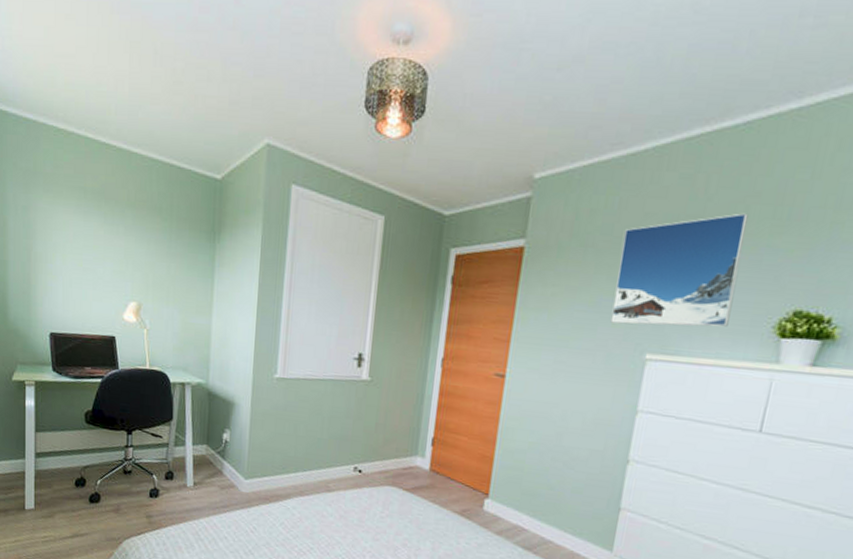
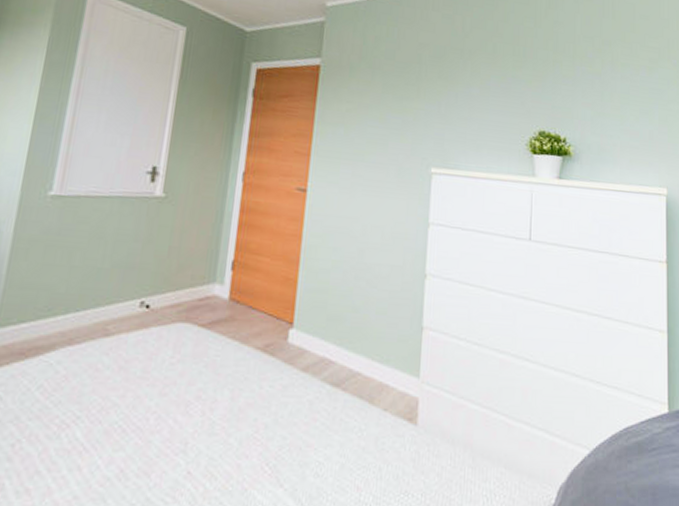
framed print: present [610,213,749,327] -> none [399,49,496,144]

